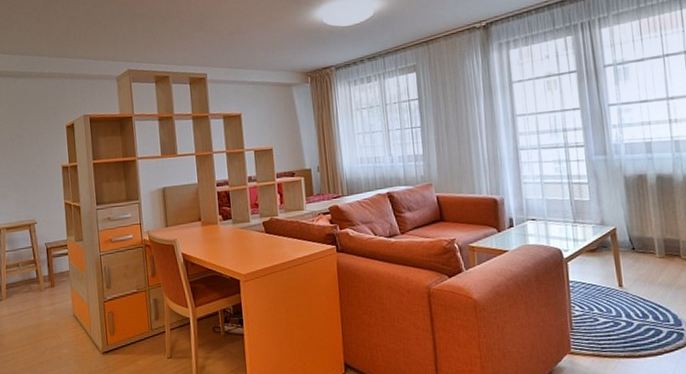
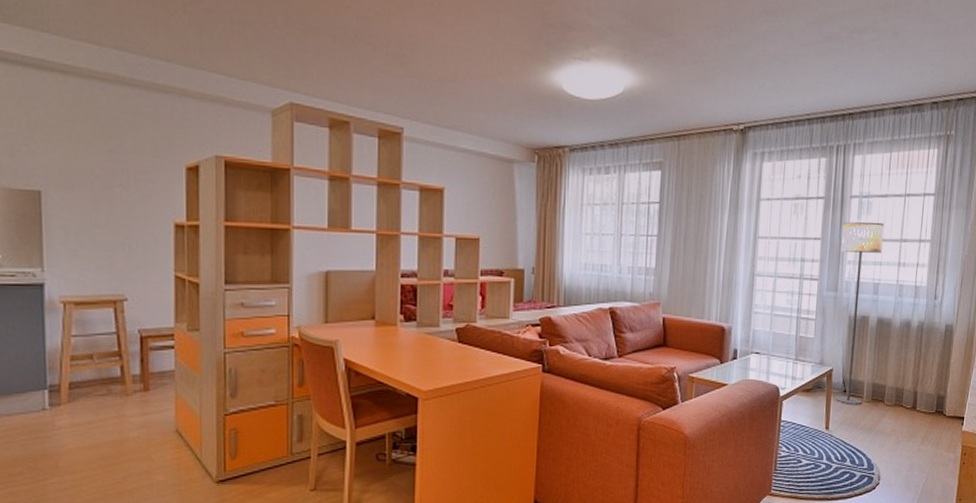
floor lamp: none [600,85,654,262] -> present [835,222,885,406]

